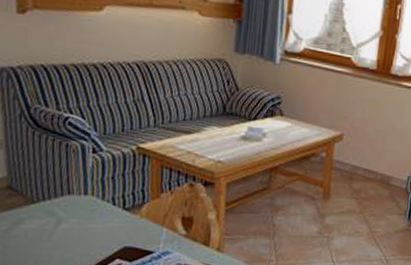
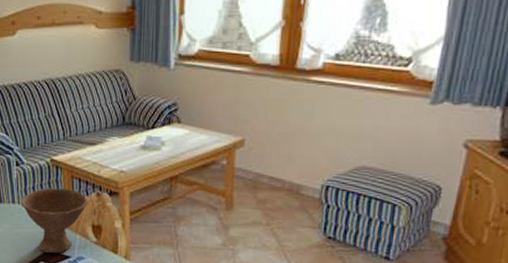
bowl: none [95,177,179,249] -> present [21,188,88,253]

